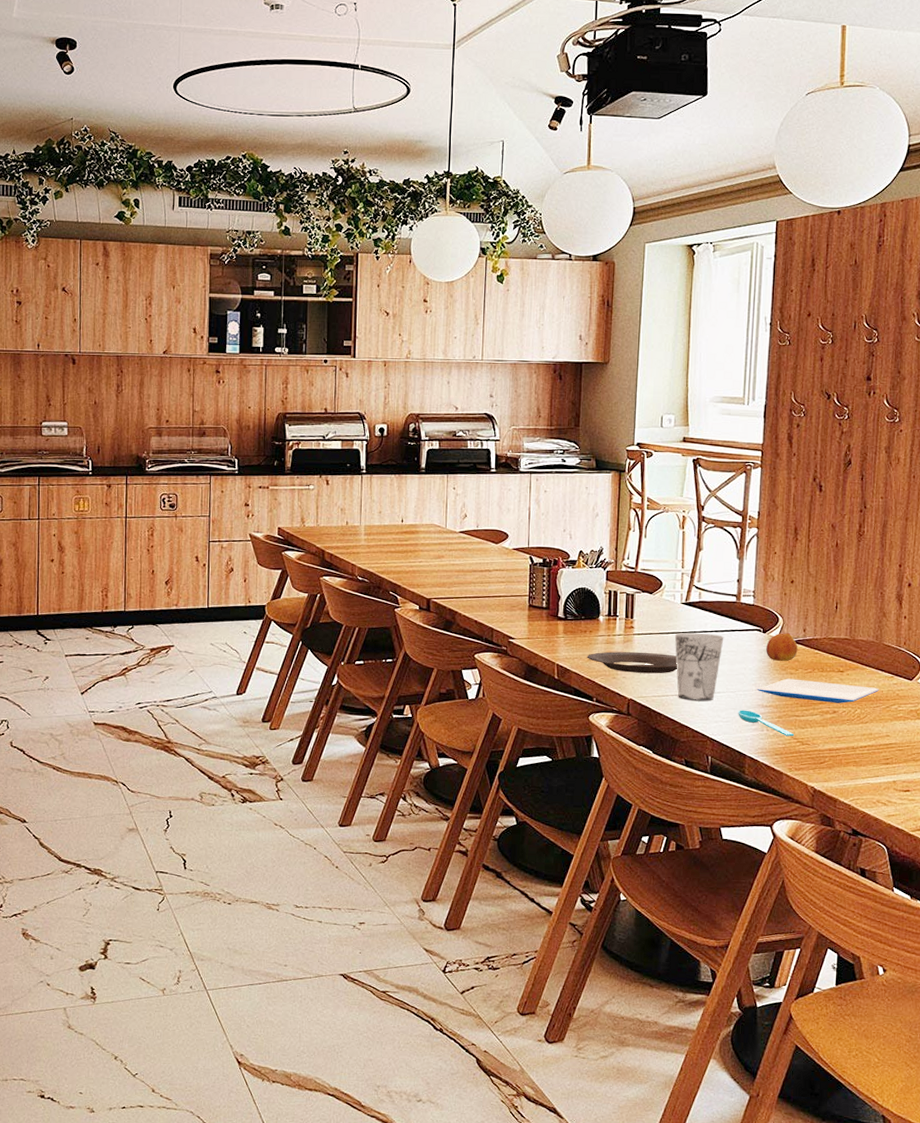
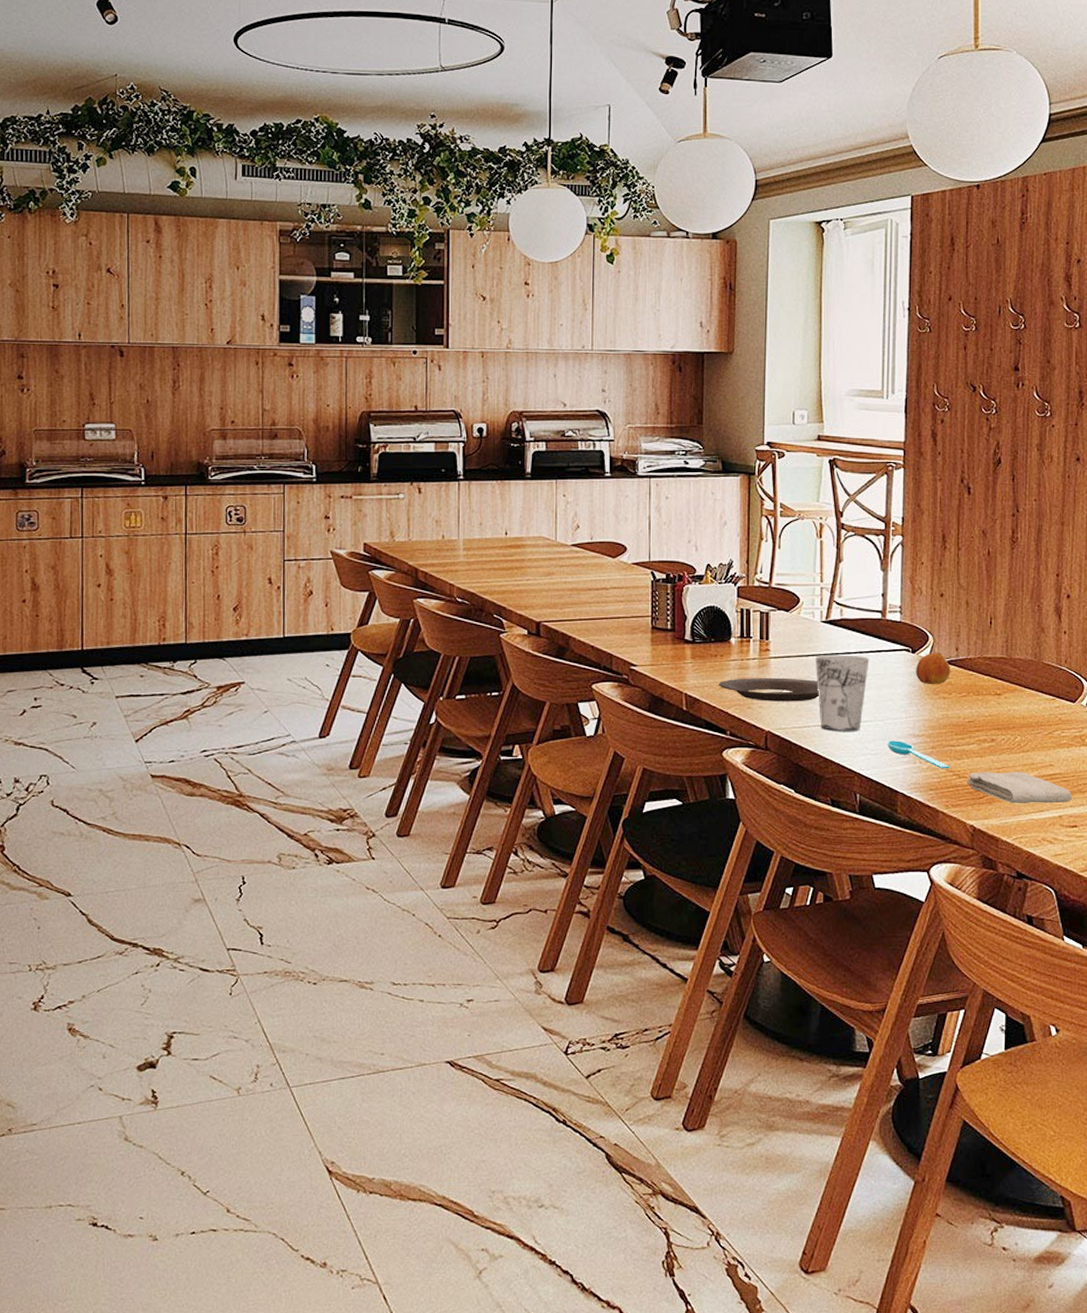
plate: present [756,678,879,703] -> none [907,704,1040,730]
washcloth: none [809,739,907,770] -> present [967,771,1073,804]

